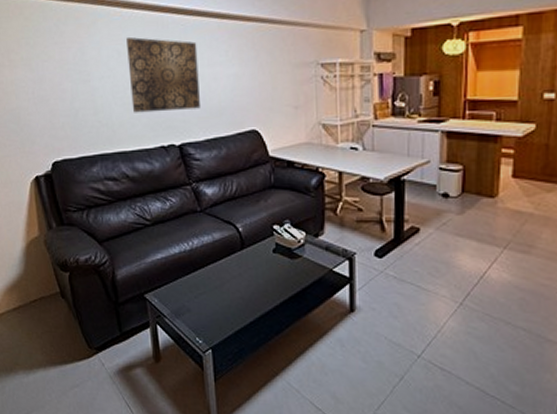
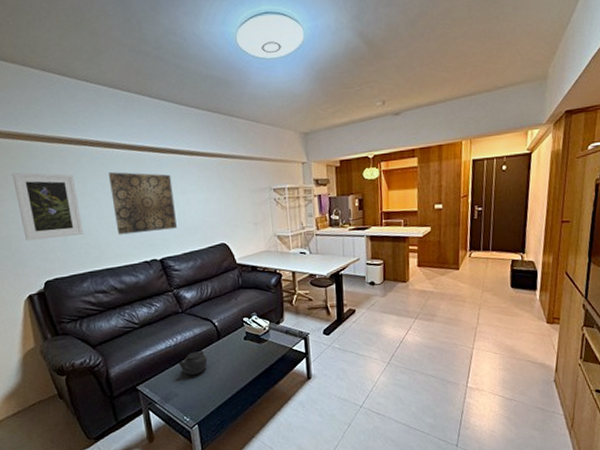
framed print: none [25,35,95,114] -> present [12,172,83,241]
teapot: none [193,259,228,290] -> present [178,350,208,376]

